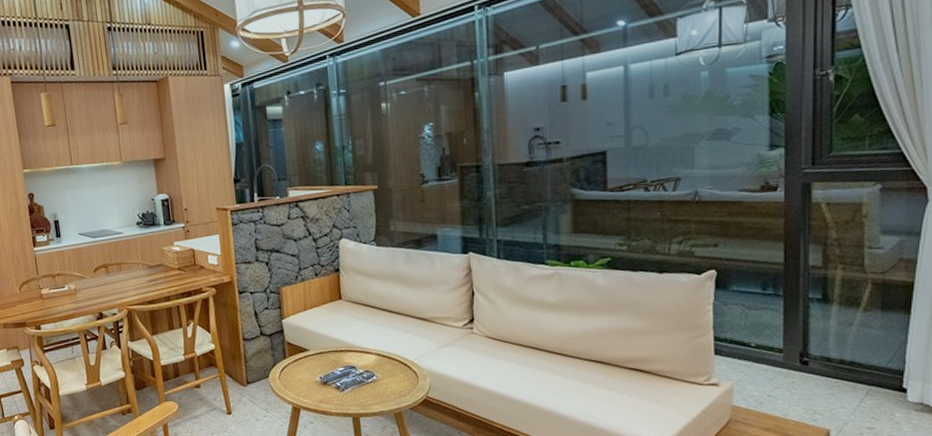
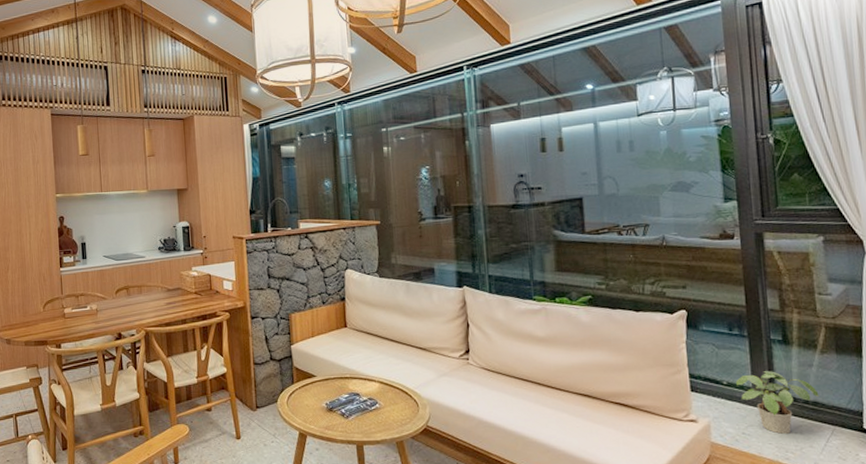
potted plant: none [764,331,857,395] -> present [735,371,819,434]

